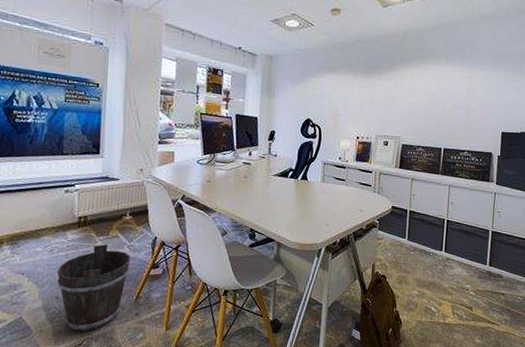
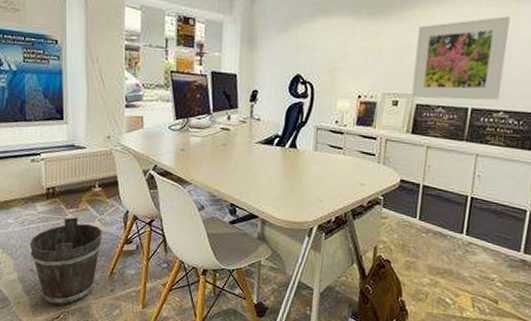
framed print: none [398,78,468,142] -> present [411,16,511,100]

